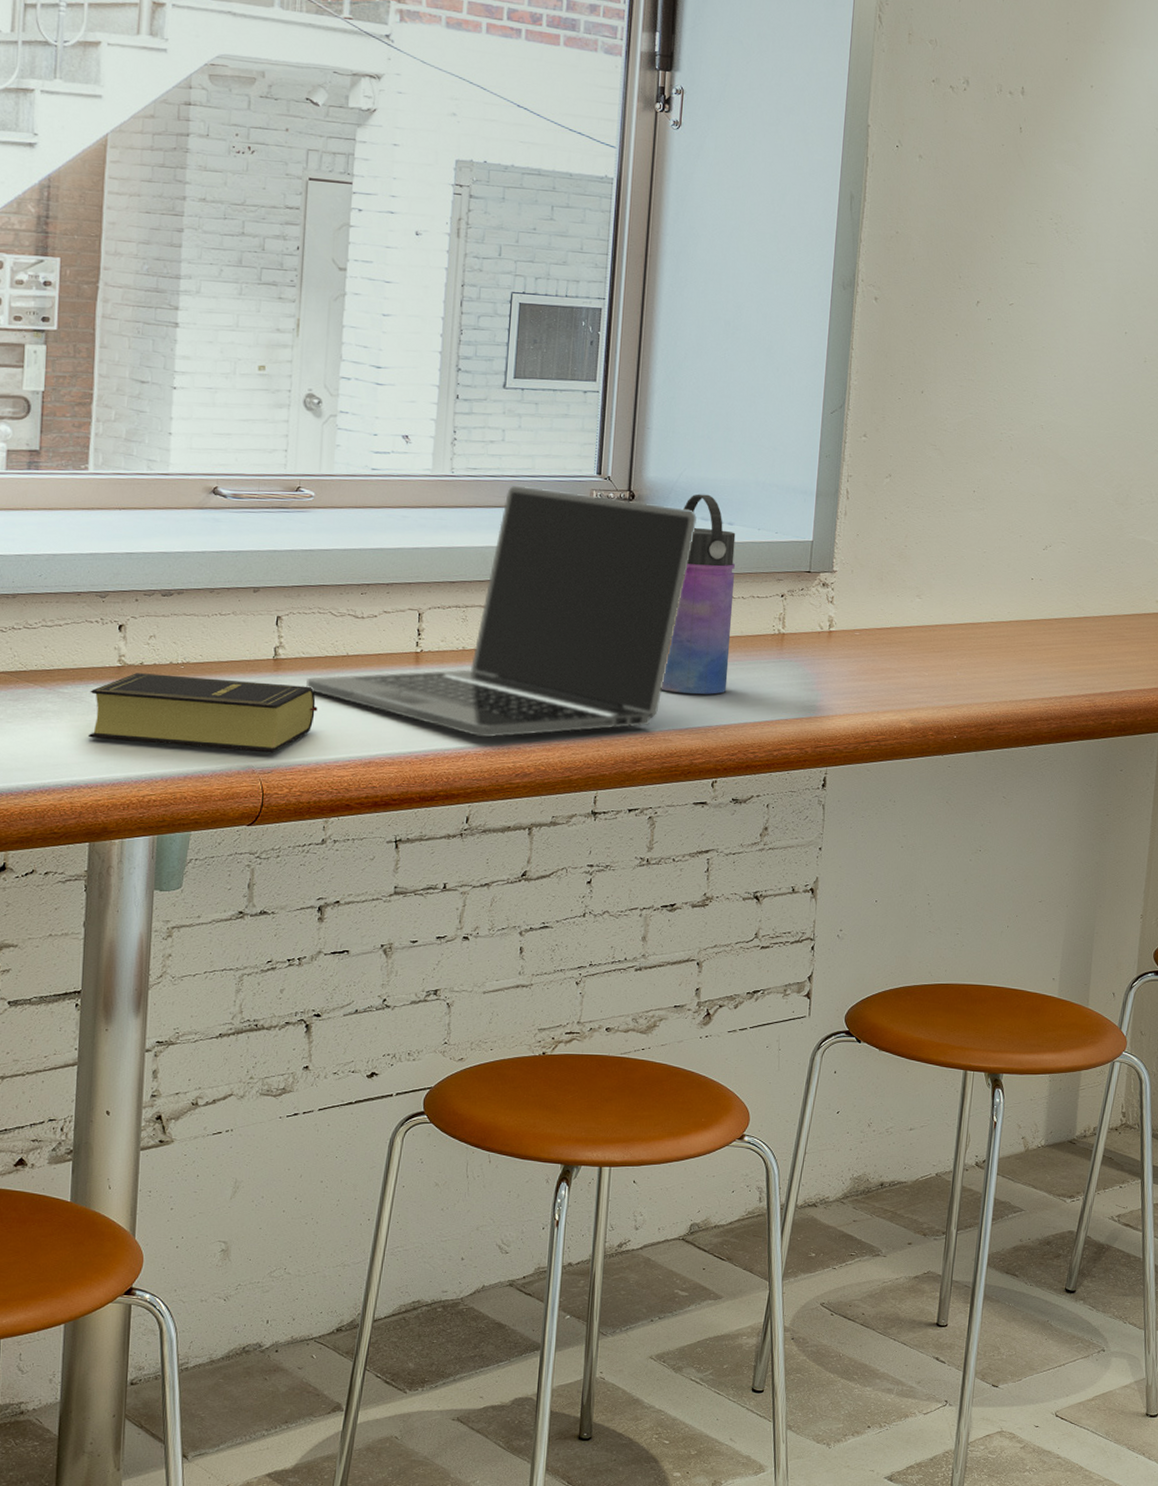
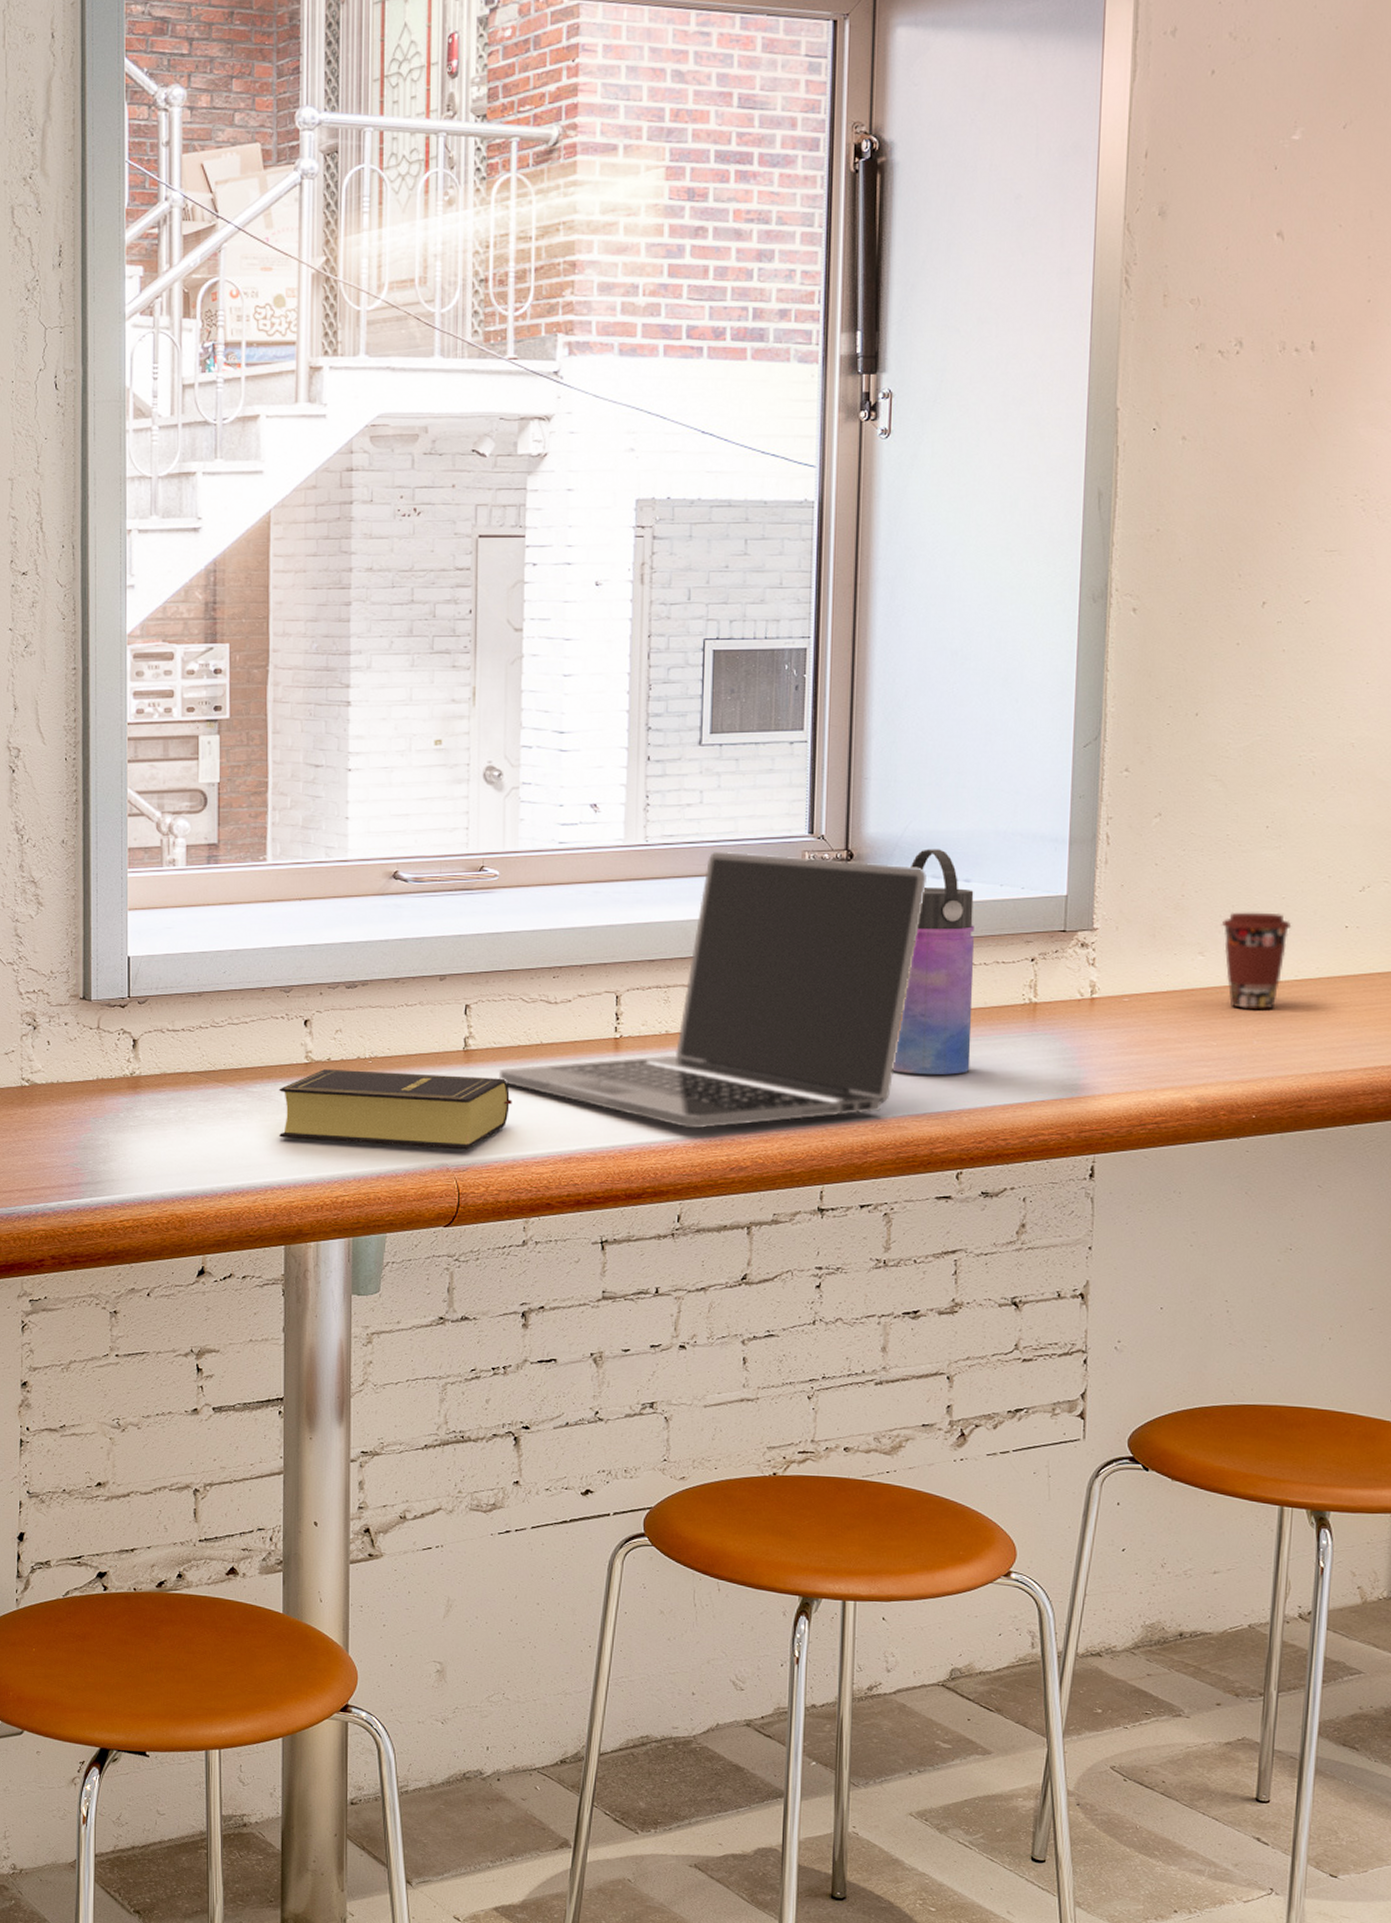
coffee cup: none [935,562,991,646] -> present [1221,912,1292,1009]

